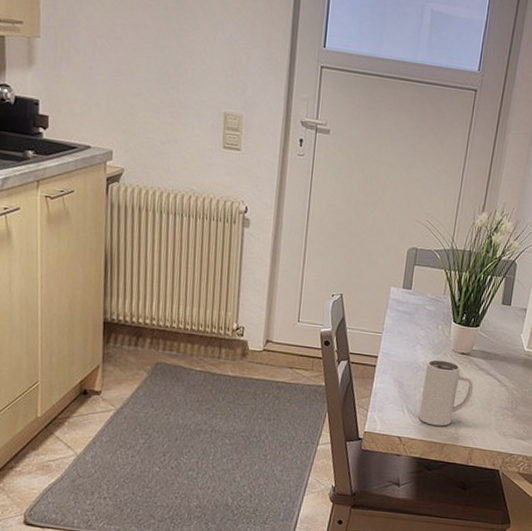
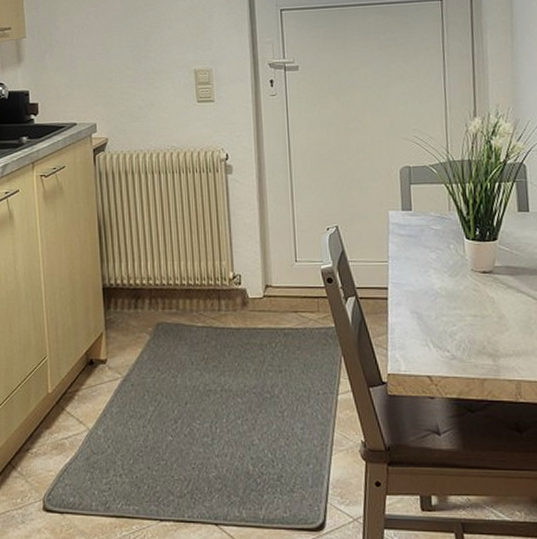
mug: present [418,359,474,427] -> none [444,282,506,359]

